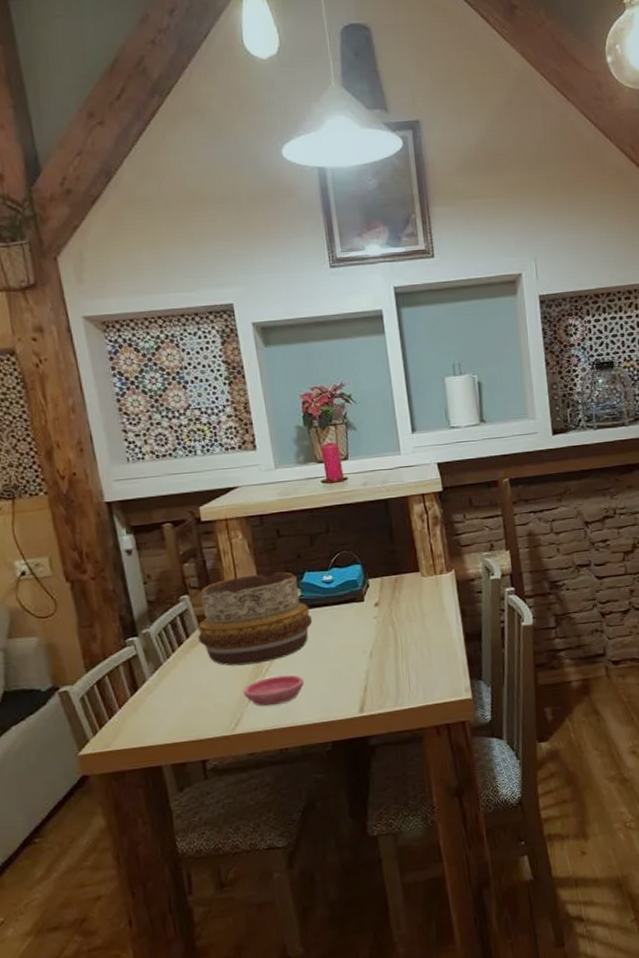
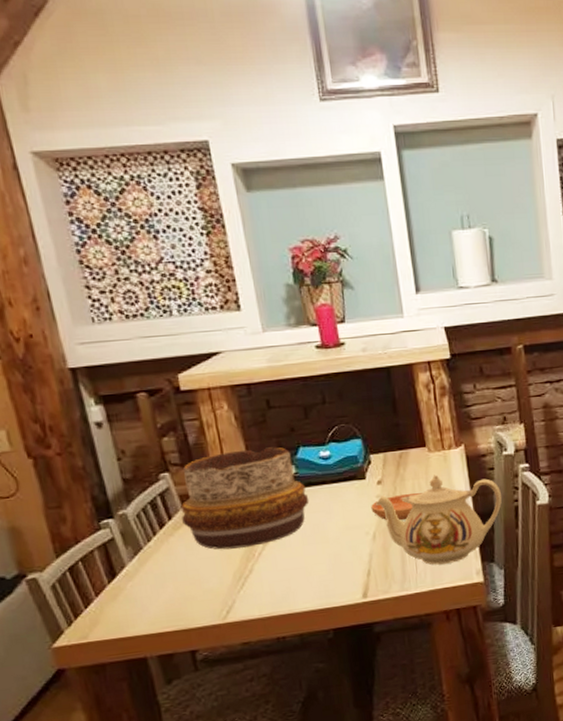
saucer: present [243,674,304,706] -> none [234,558,301,593]
saucer: none [368,614,416,639] -> present [371,492,423,520]
teapot: none [372,597,489,682] -> present [375,474,502,565]

